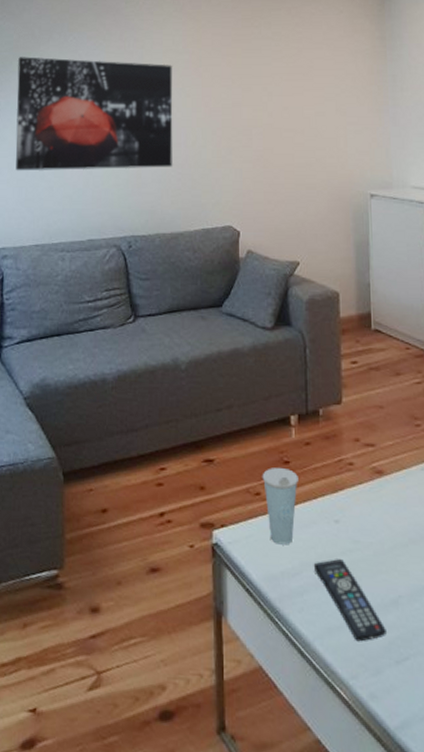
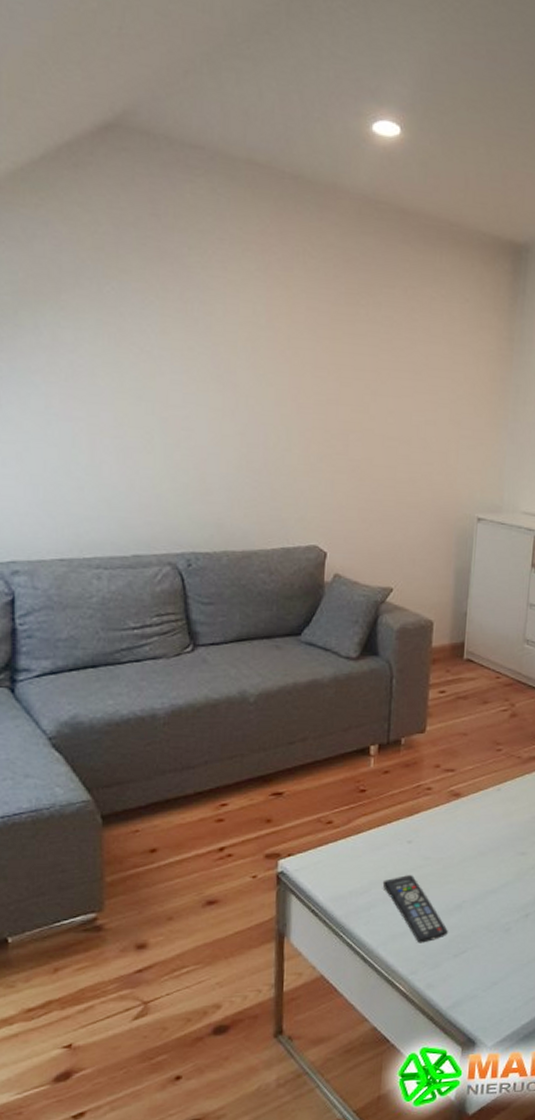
wall art: present [15,57,173,171] -> none [25,305,251,472]
cup: present [262,467,298,545] -> none [335,795,374,867]

